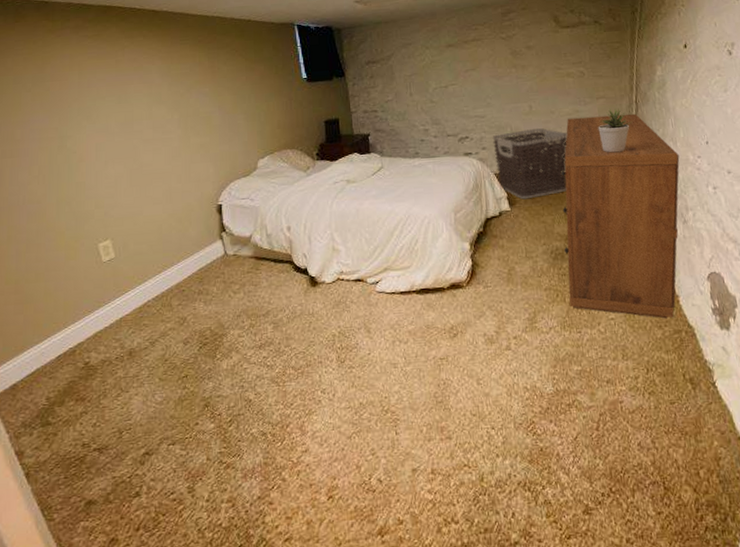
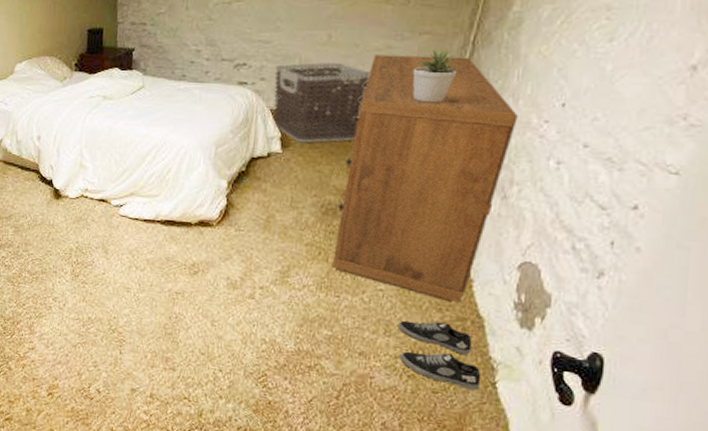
shoe: none [631,337,705,394] -> present [398,320,482,390]

